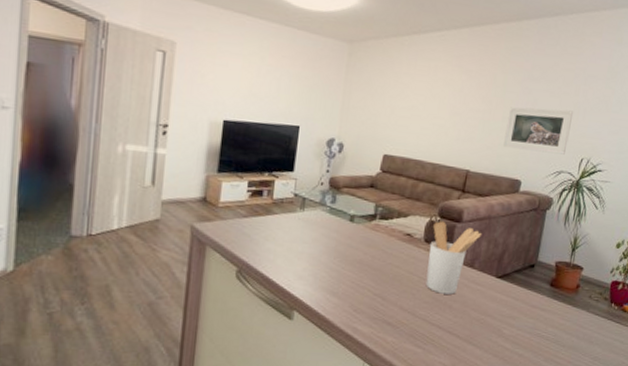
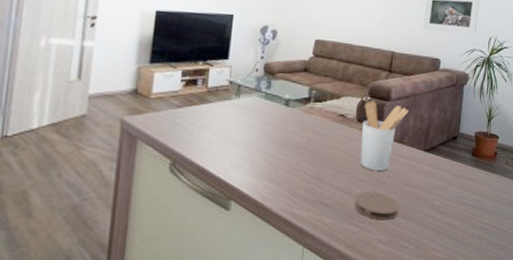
coaster: none [417,313,466,344] -> present [354,190,400,221]

